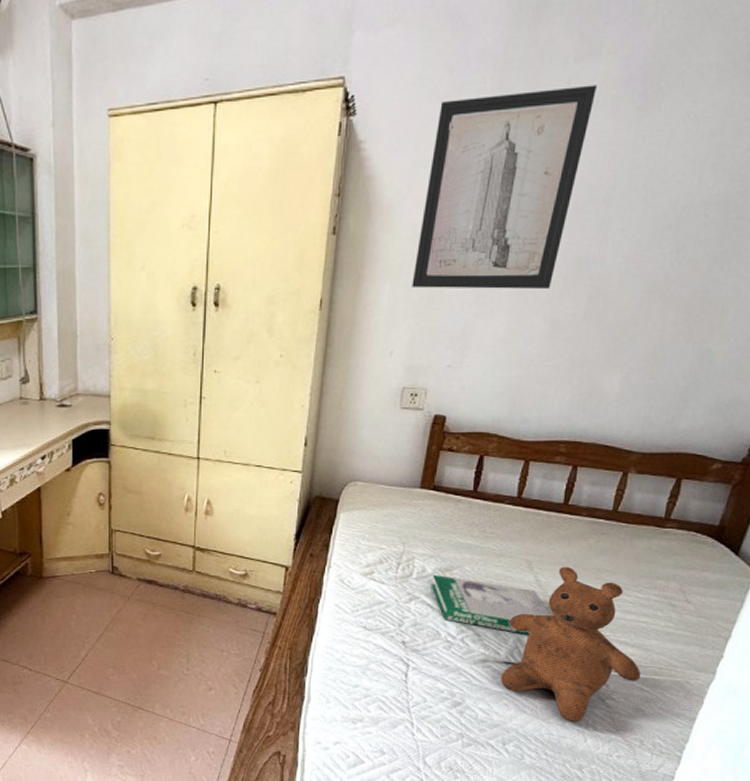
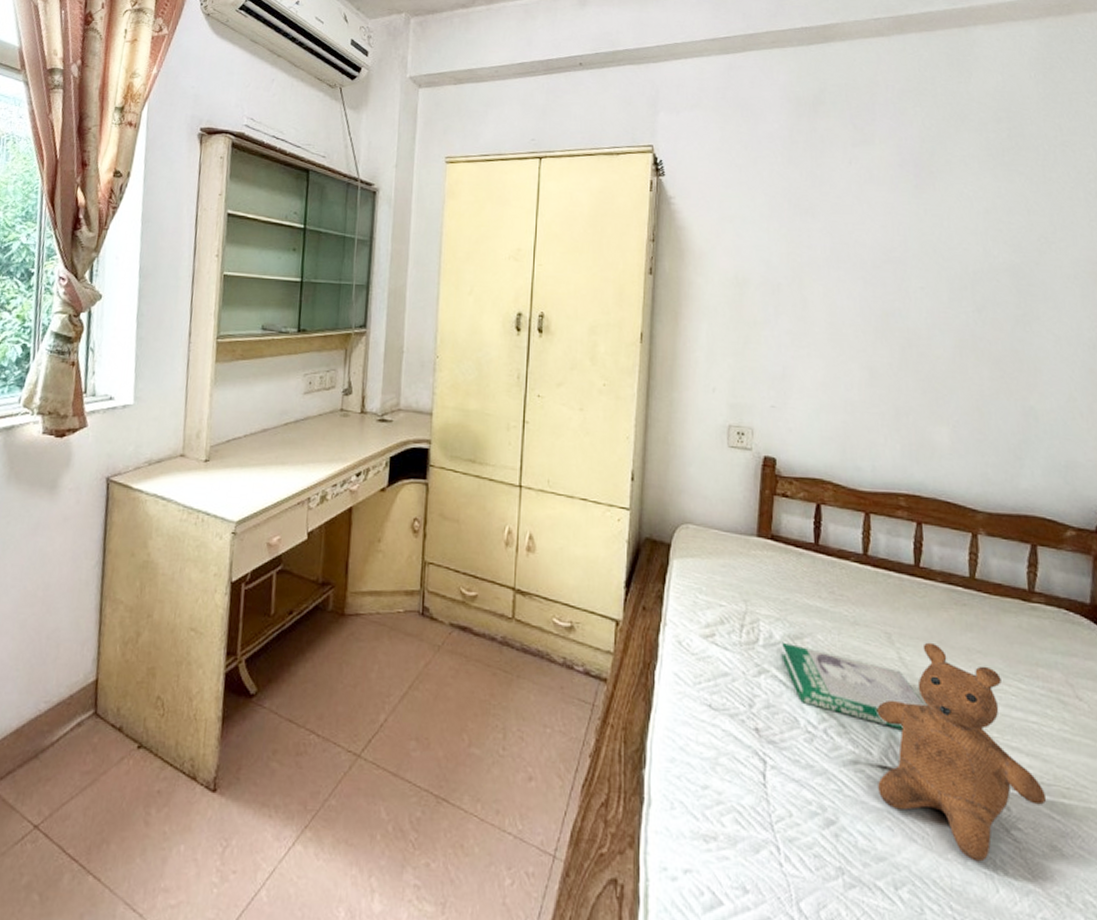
wall art: present [412,85,597,290] -> none [728,165,876,338]

